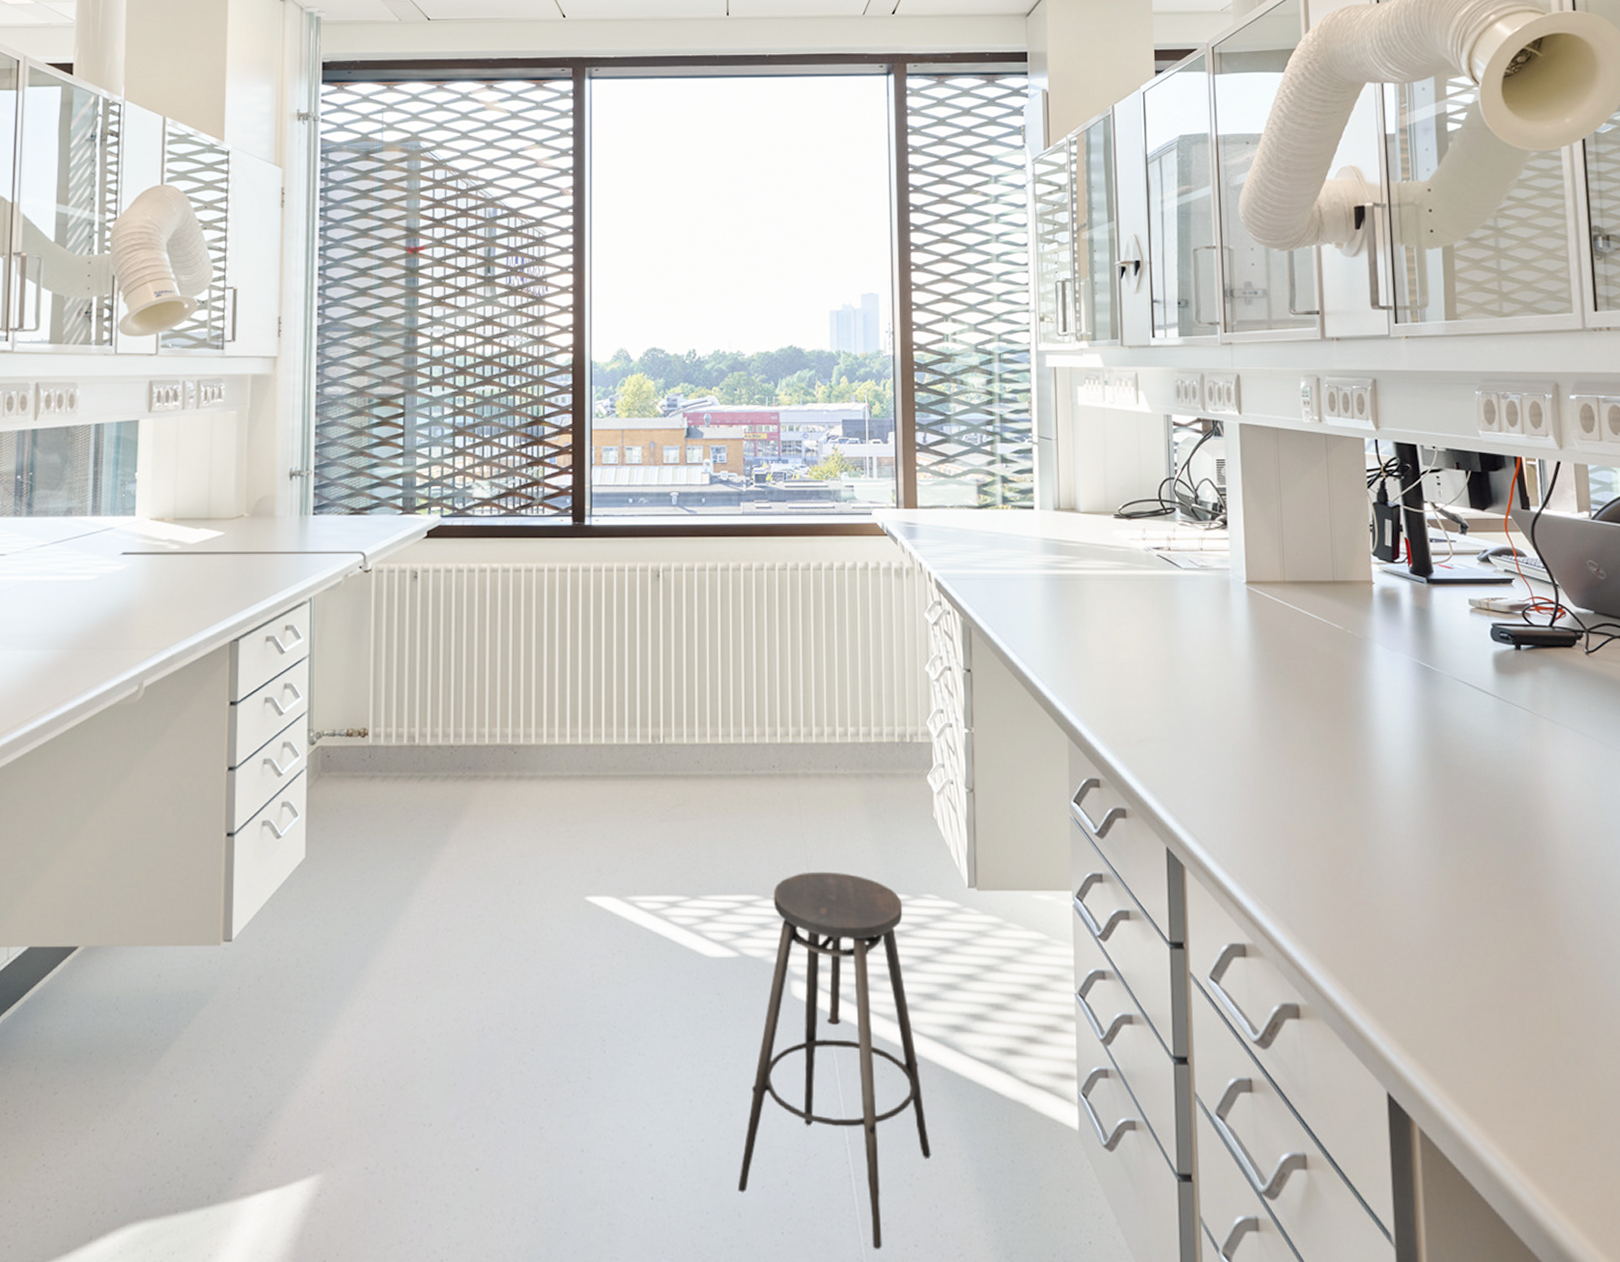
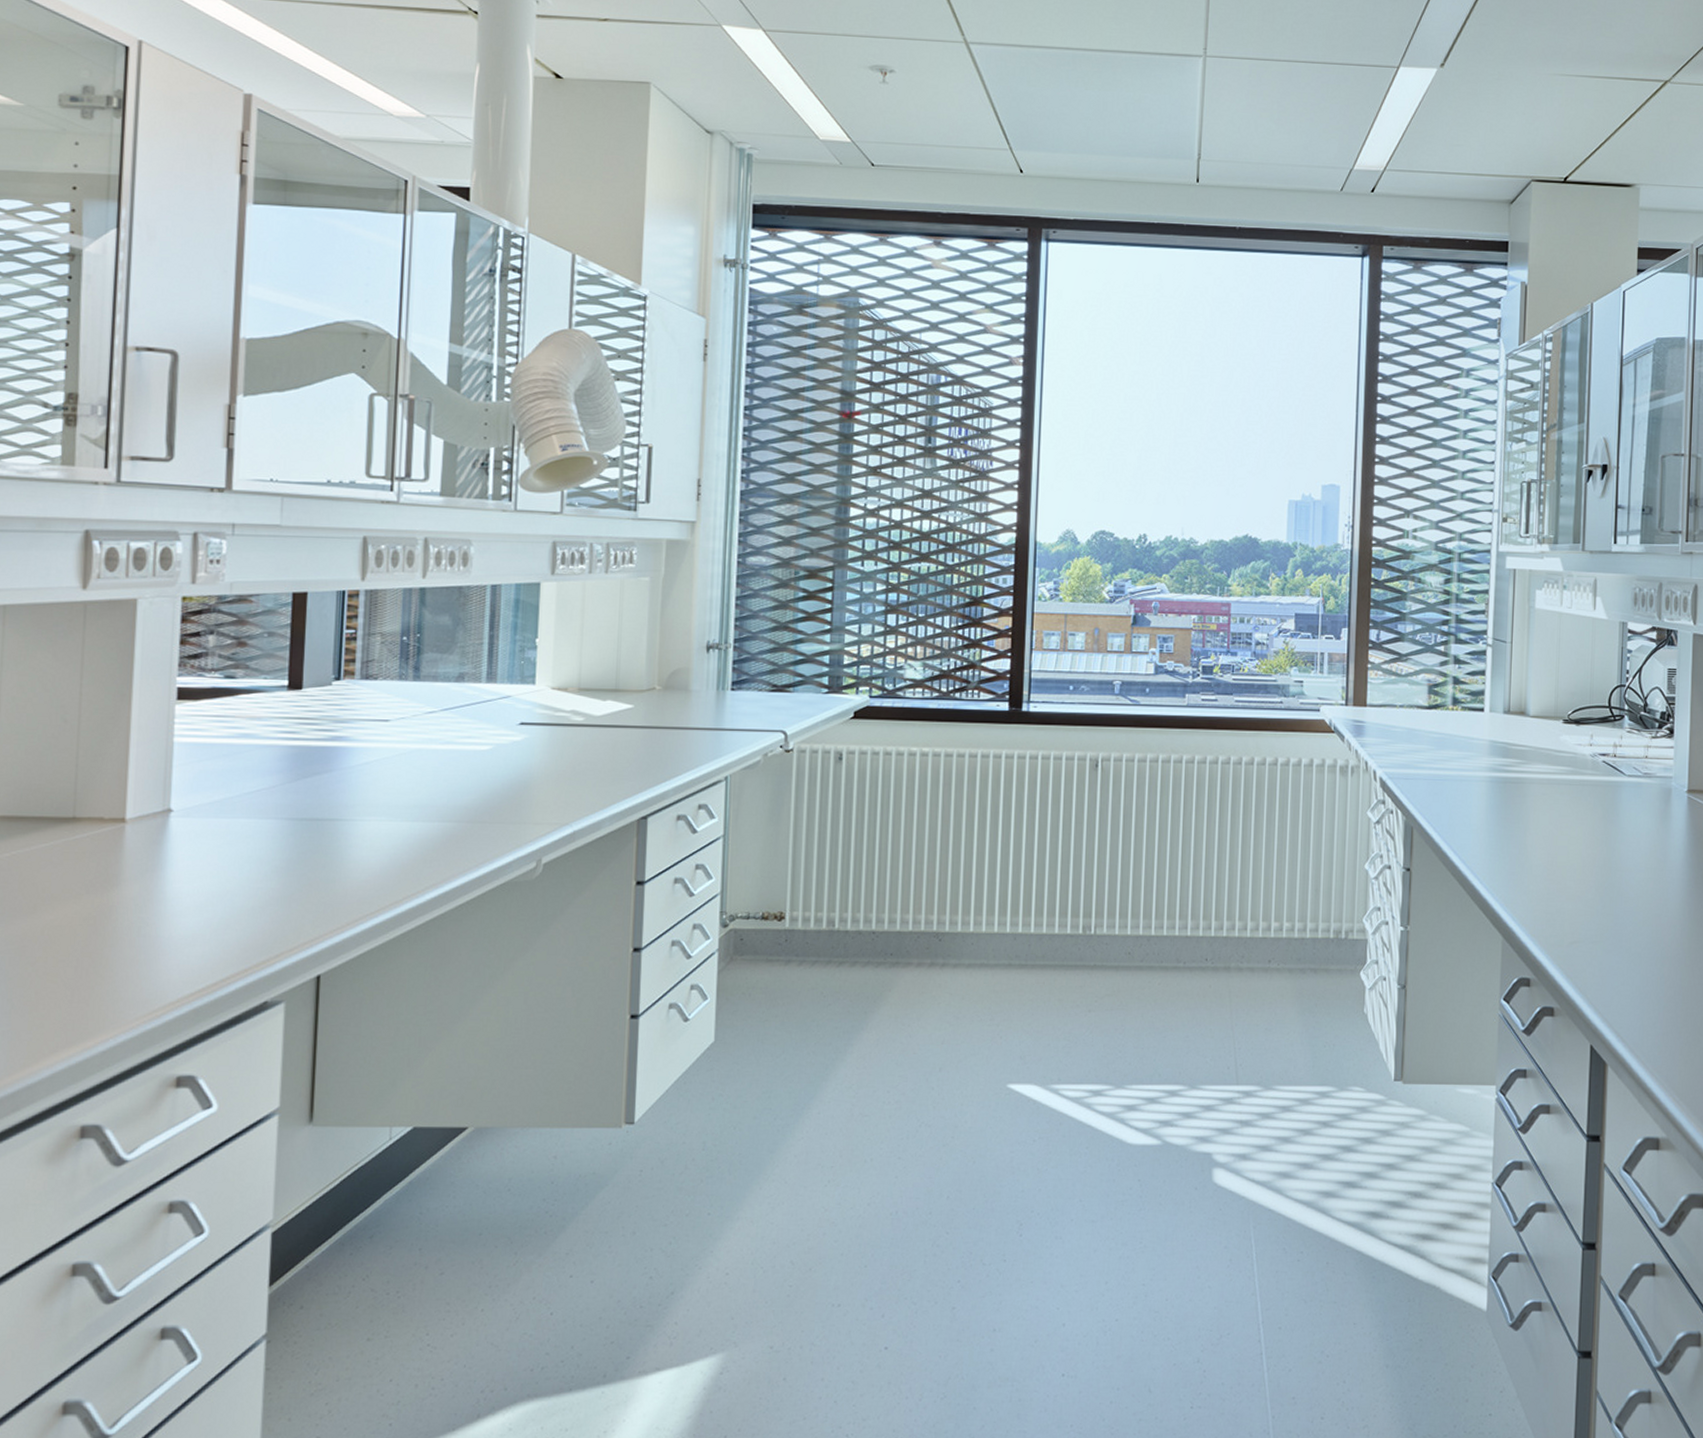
stool: present [737,871,931,1249] -> none [1149,1063,1342,1422]

